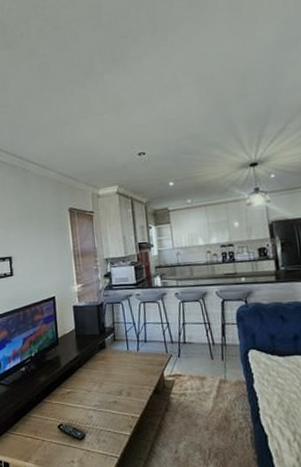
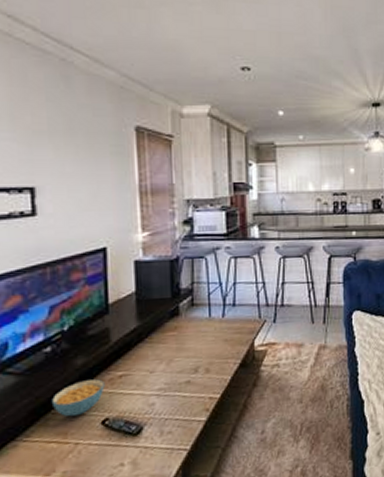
cereal bowl: none [27,393,59,420] -> present [52,379,105,417]

